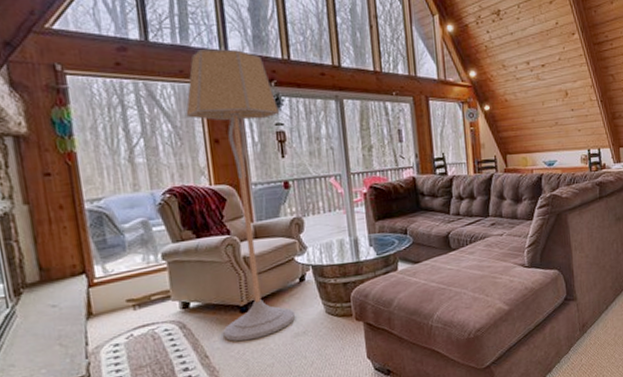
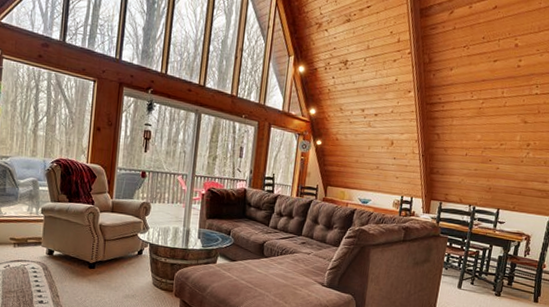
floor lamp: present [185,49,295,342] -> none [73,55,151,292]

